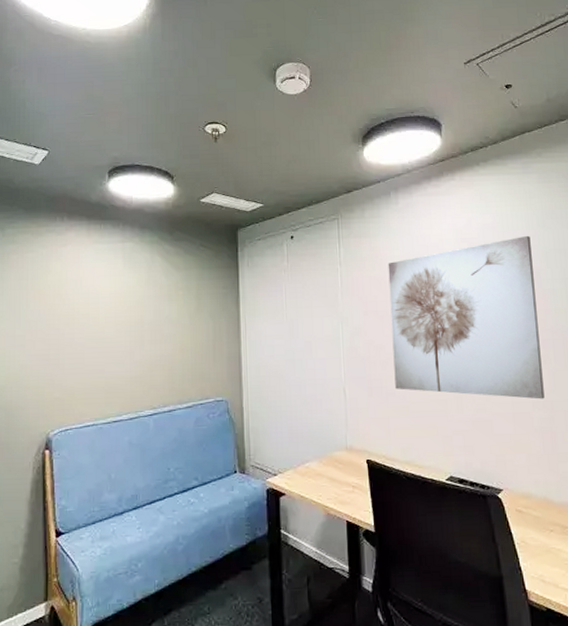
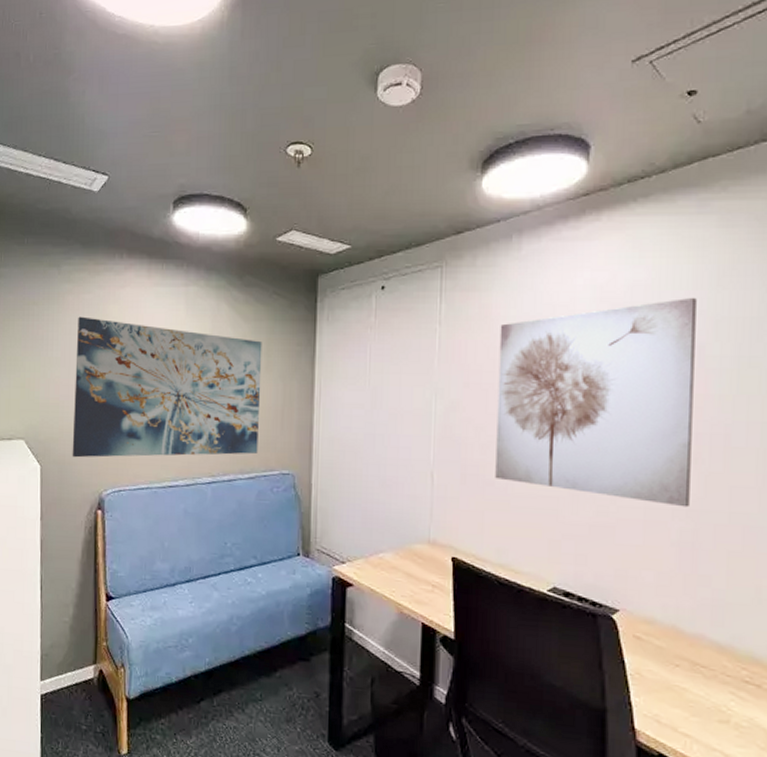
wall art: none [19,273,194,403] -> present [72,316,262,458]

